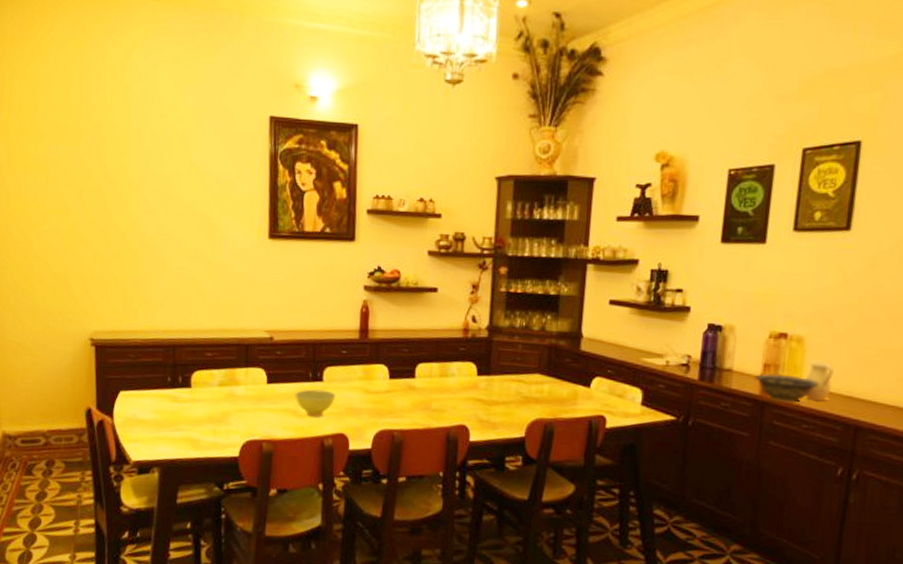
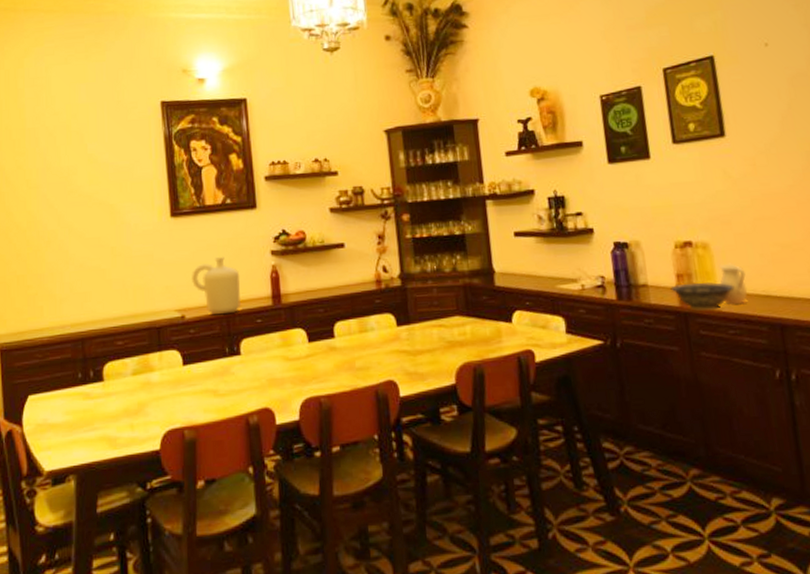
water jug: none [283,285,331,342] -> present [192,257,242,315]
bowl: present [294,389,337,417] -> none [213,363,256,395]

